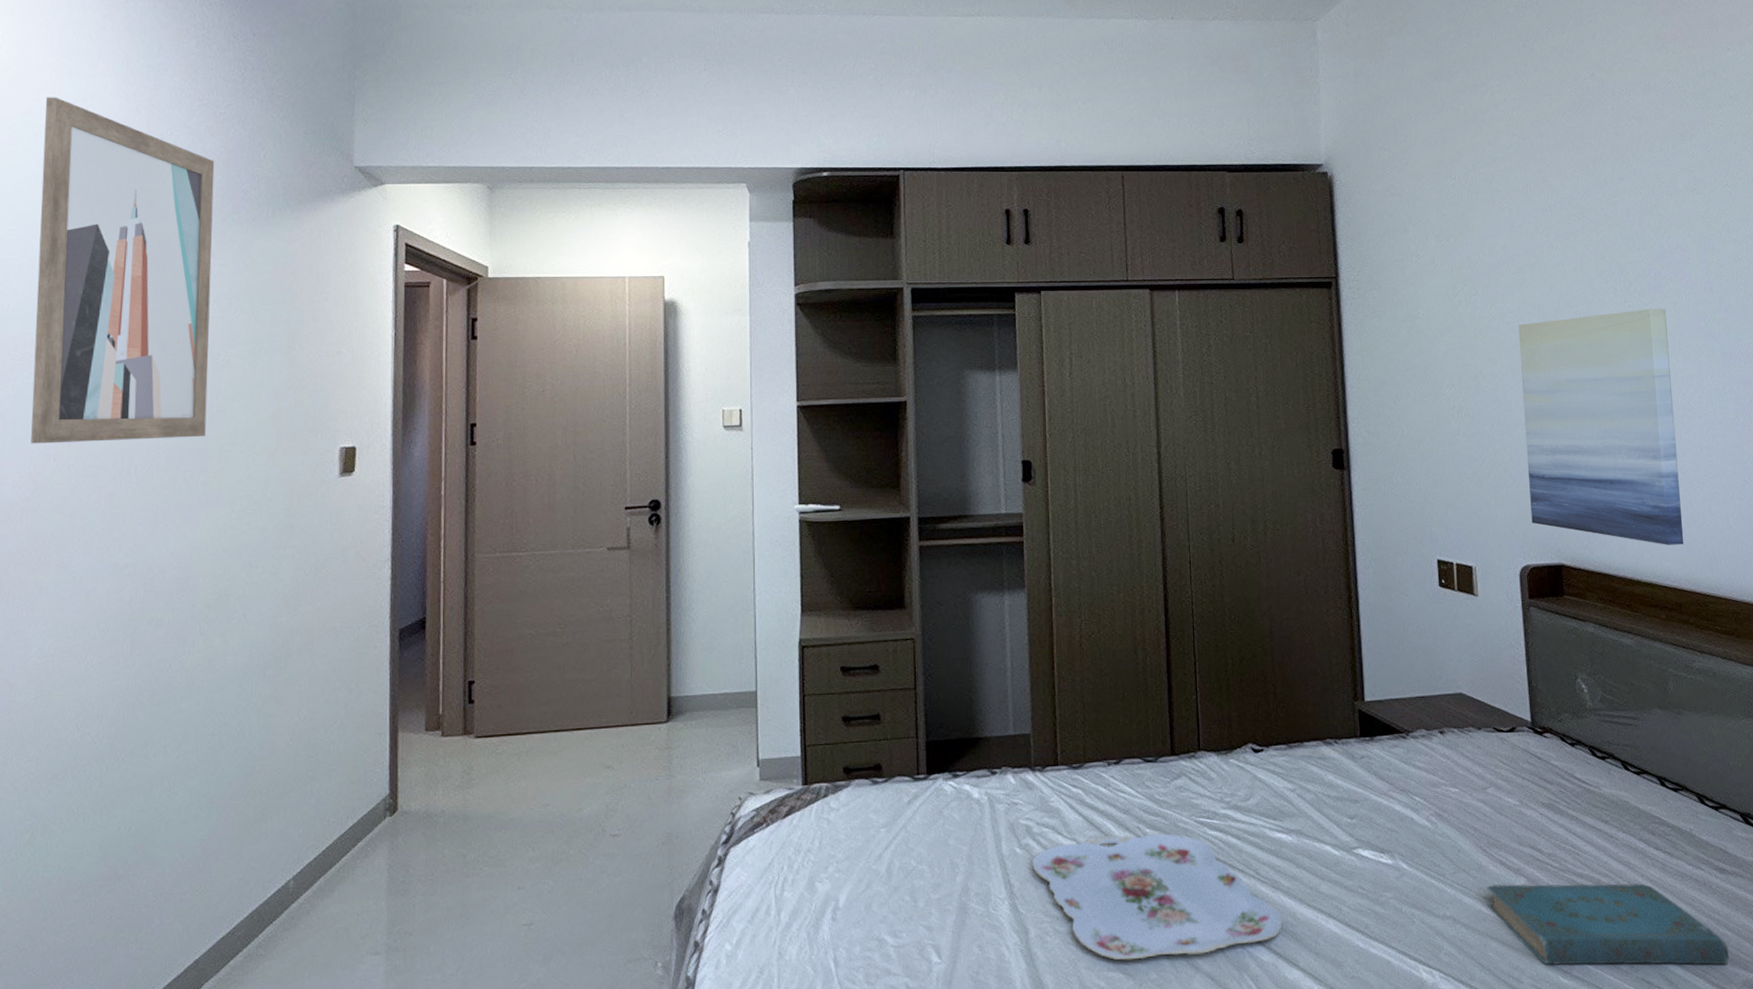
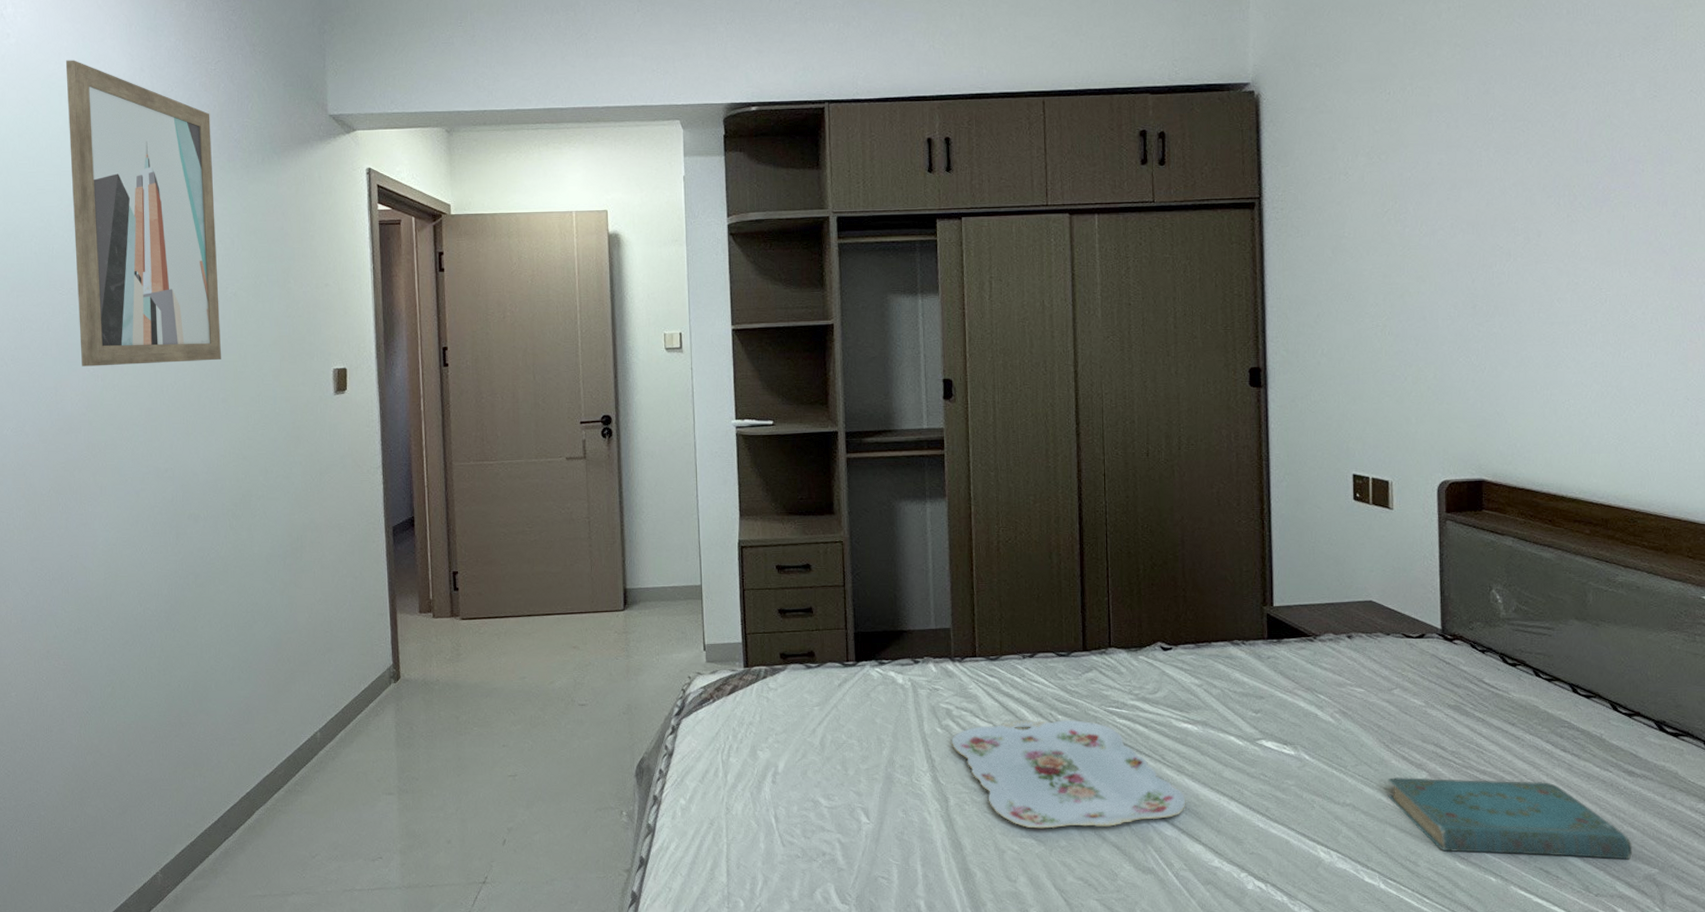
wall art: present [1518,308,1684,545] -> none [1450,223,1615,462]

